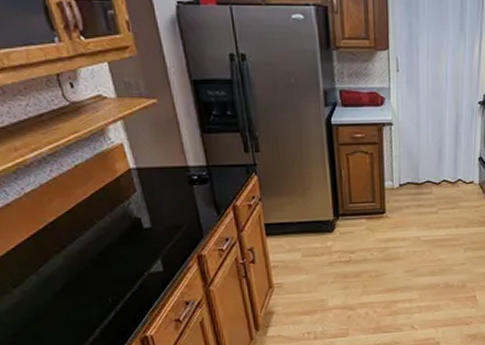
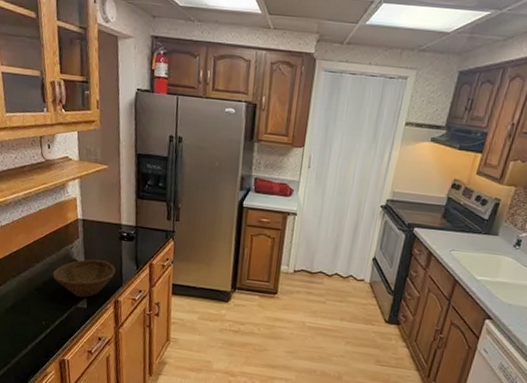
bowl: none [110,212,192,261] -> present [52,259,115,298]

